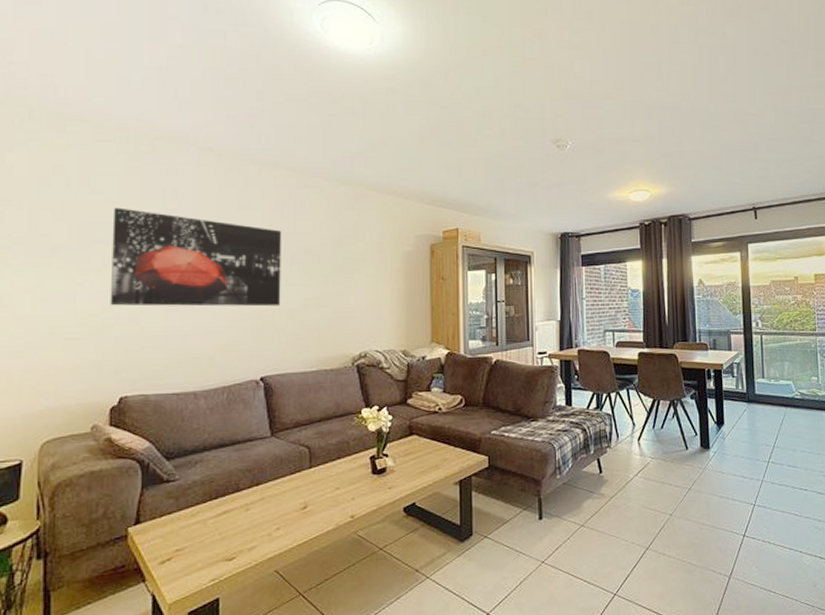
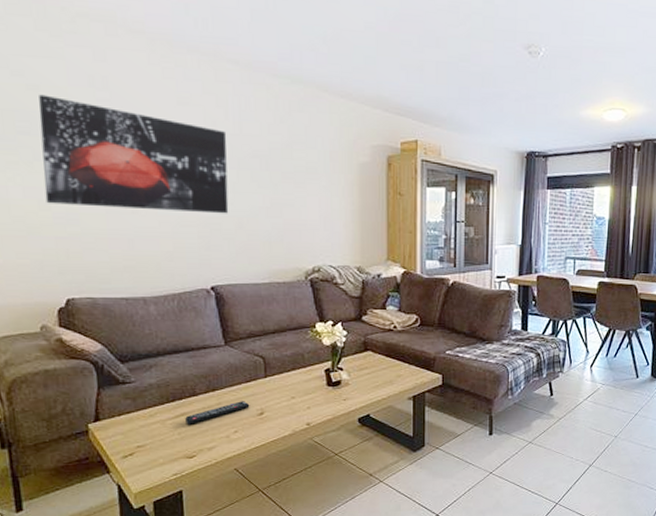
remote control: none [227,494,294,523] -> present [185,401,250,425]

